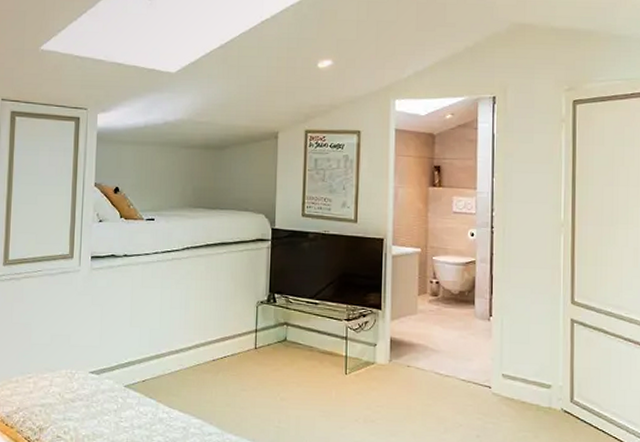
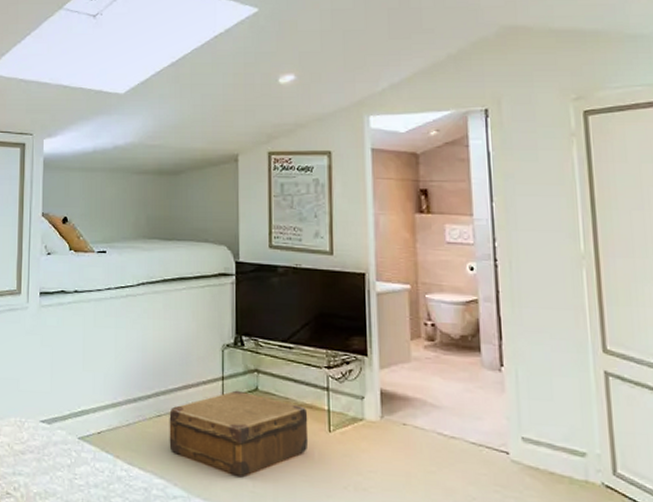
suitcase: none [206,341,328,414] -> present [169,390,309,476]

